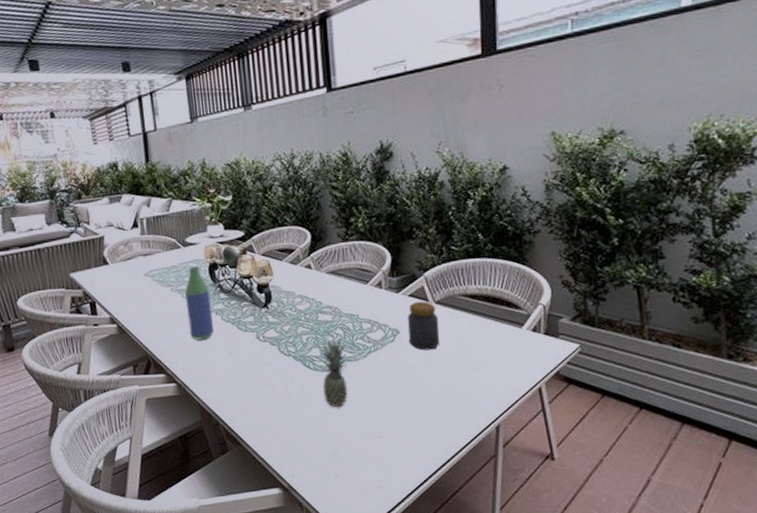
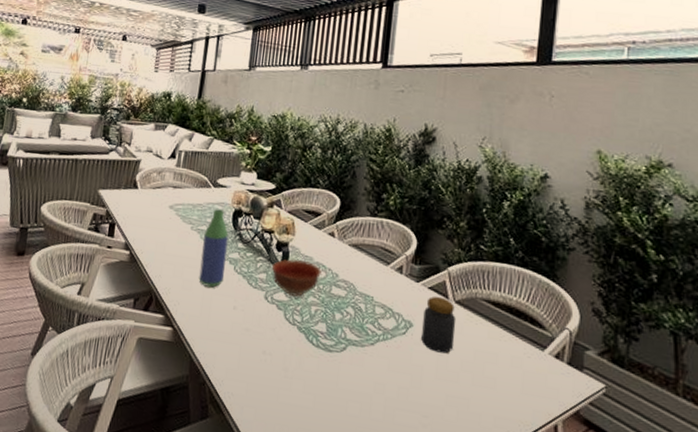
bowl: none [257,297,306,331] -> present [271,259,322,297]
fruit: present [322,337,348,407] -> none [321,313,353,395]

